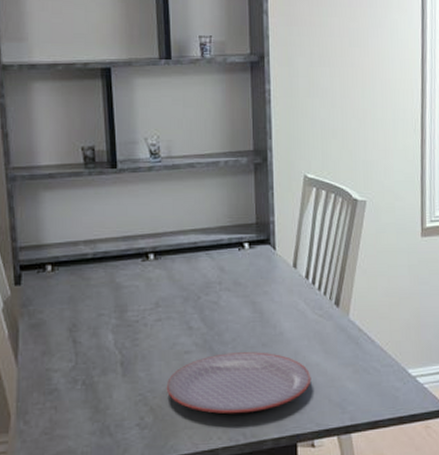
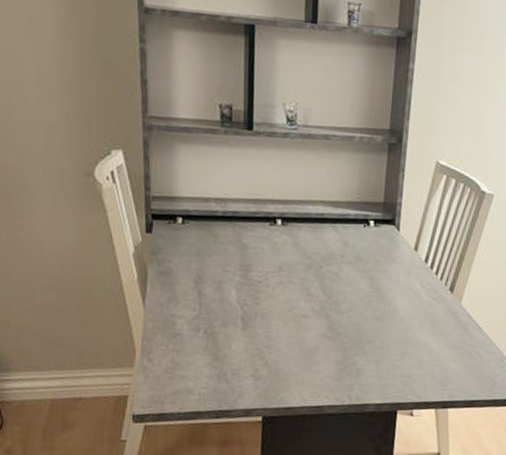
plate: present [166,352,311,414] -> none [281,322,418,378]

